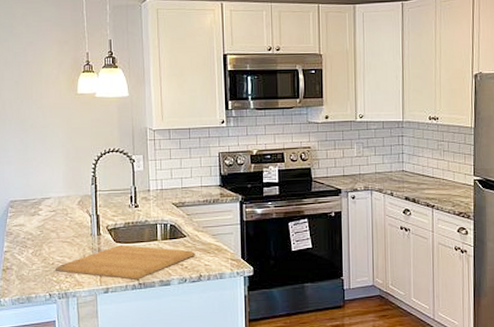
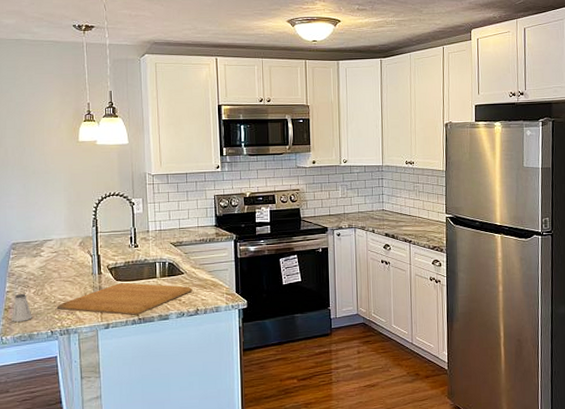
saltshaker: none [10,253,30,283] -> present [12,293,32,322]

